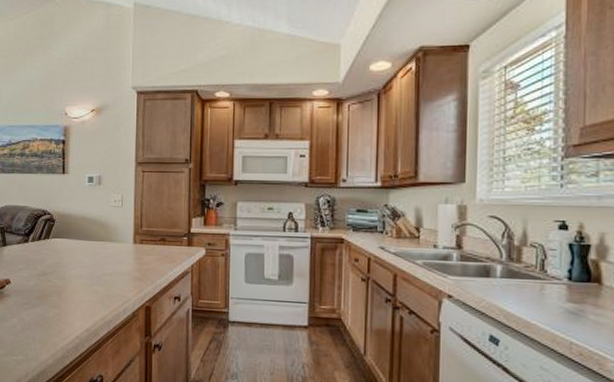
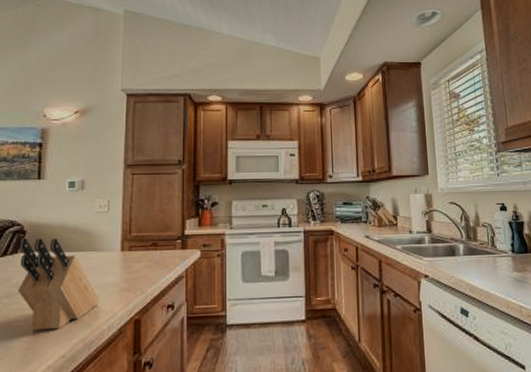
knife block: none [50,225,117,307] -> present [18,237,100,331]

